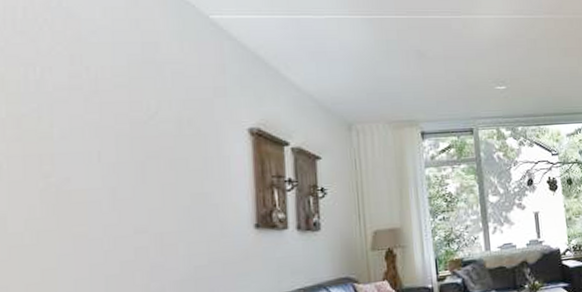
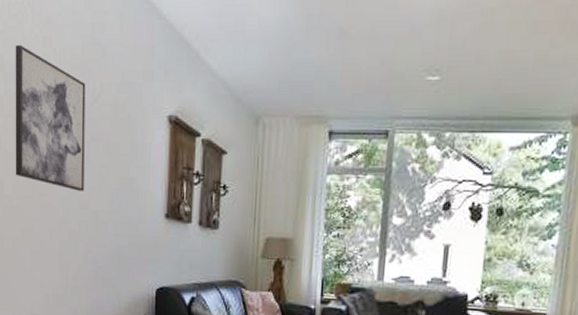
wall art: none [24,62,140,215] -> present [15,44,86,191]

